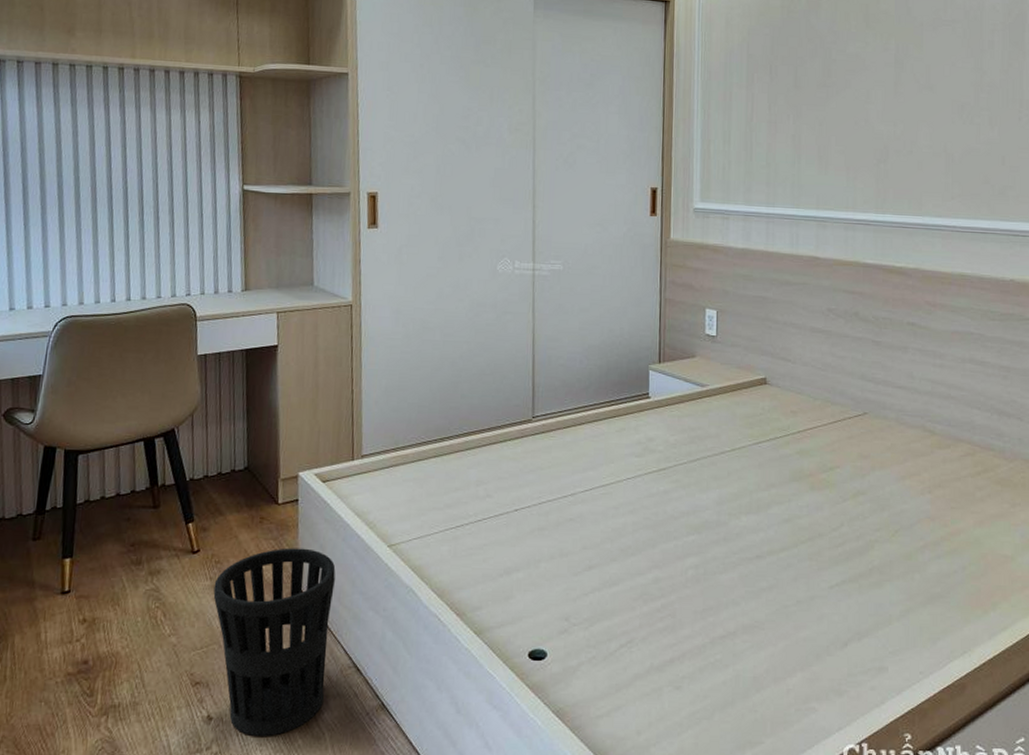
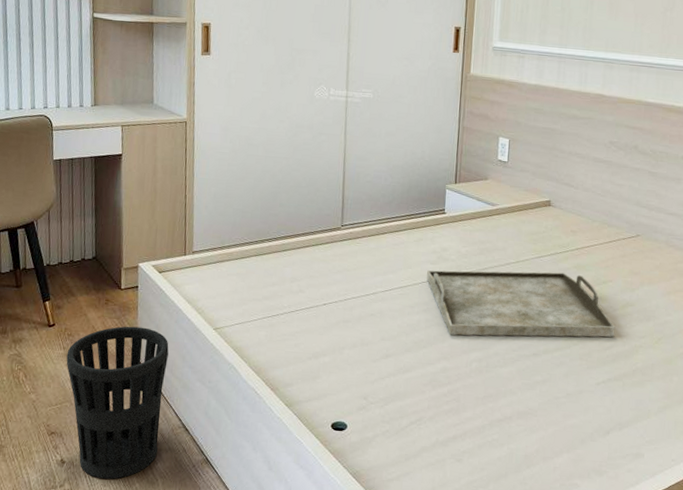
serving tray: none [632,460,847,539] -> present [427,270,615,338]

